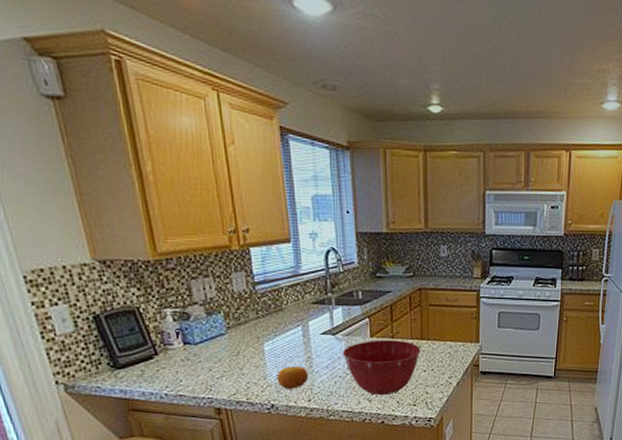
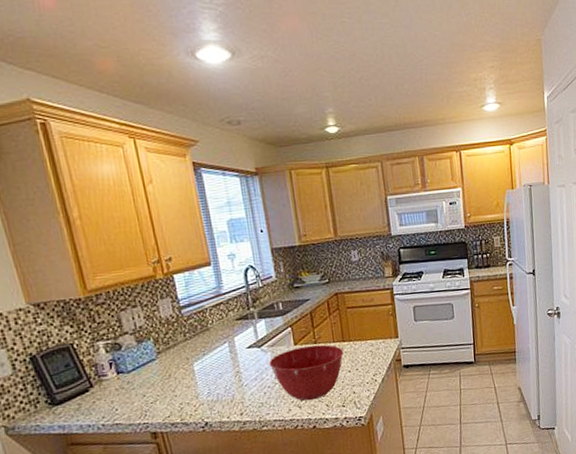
fruit: present [276,365,309,389] -> none [208,381,239,406]

